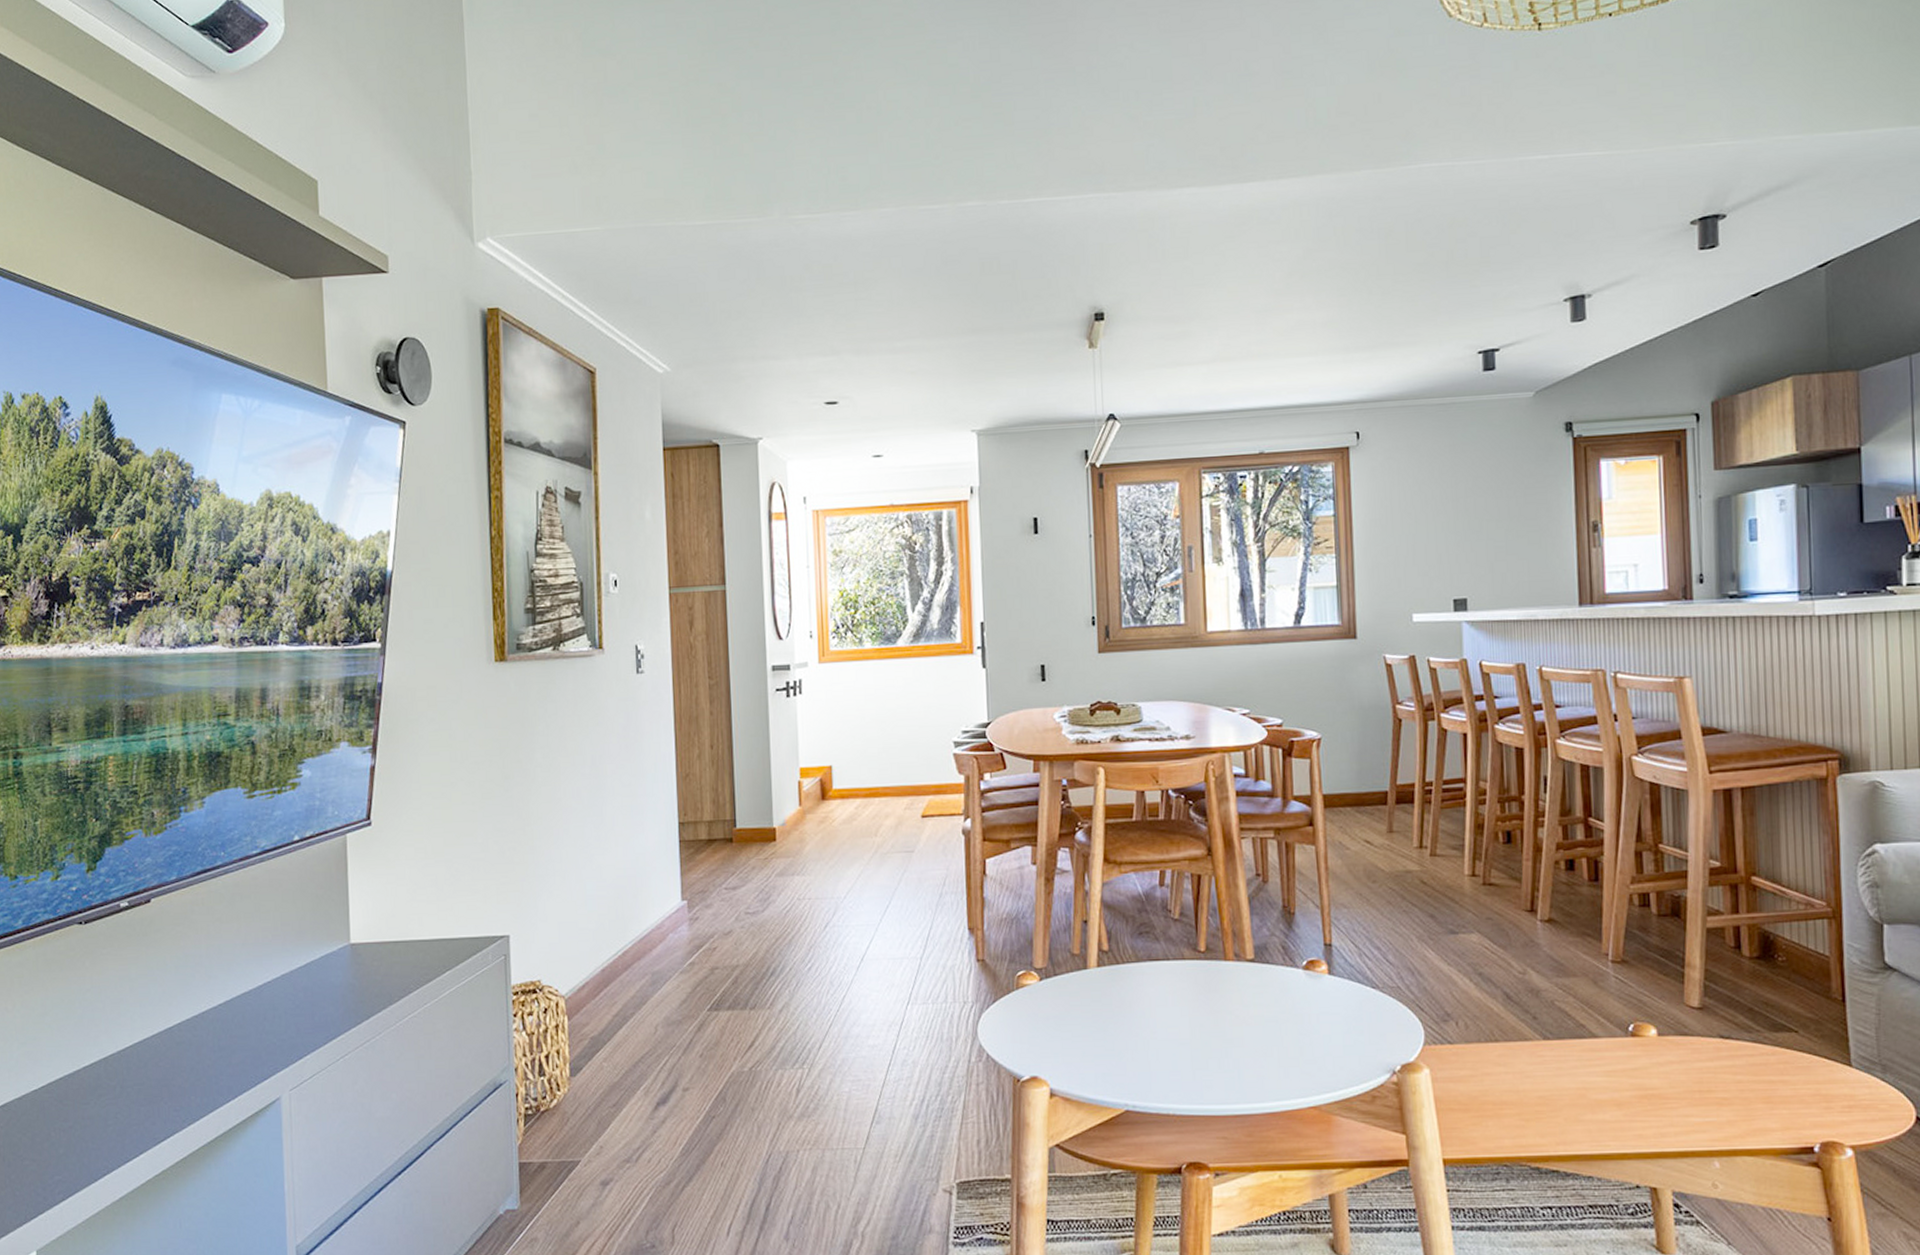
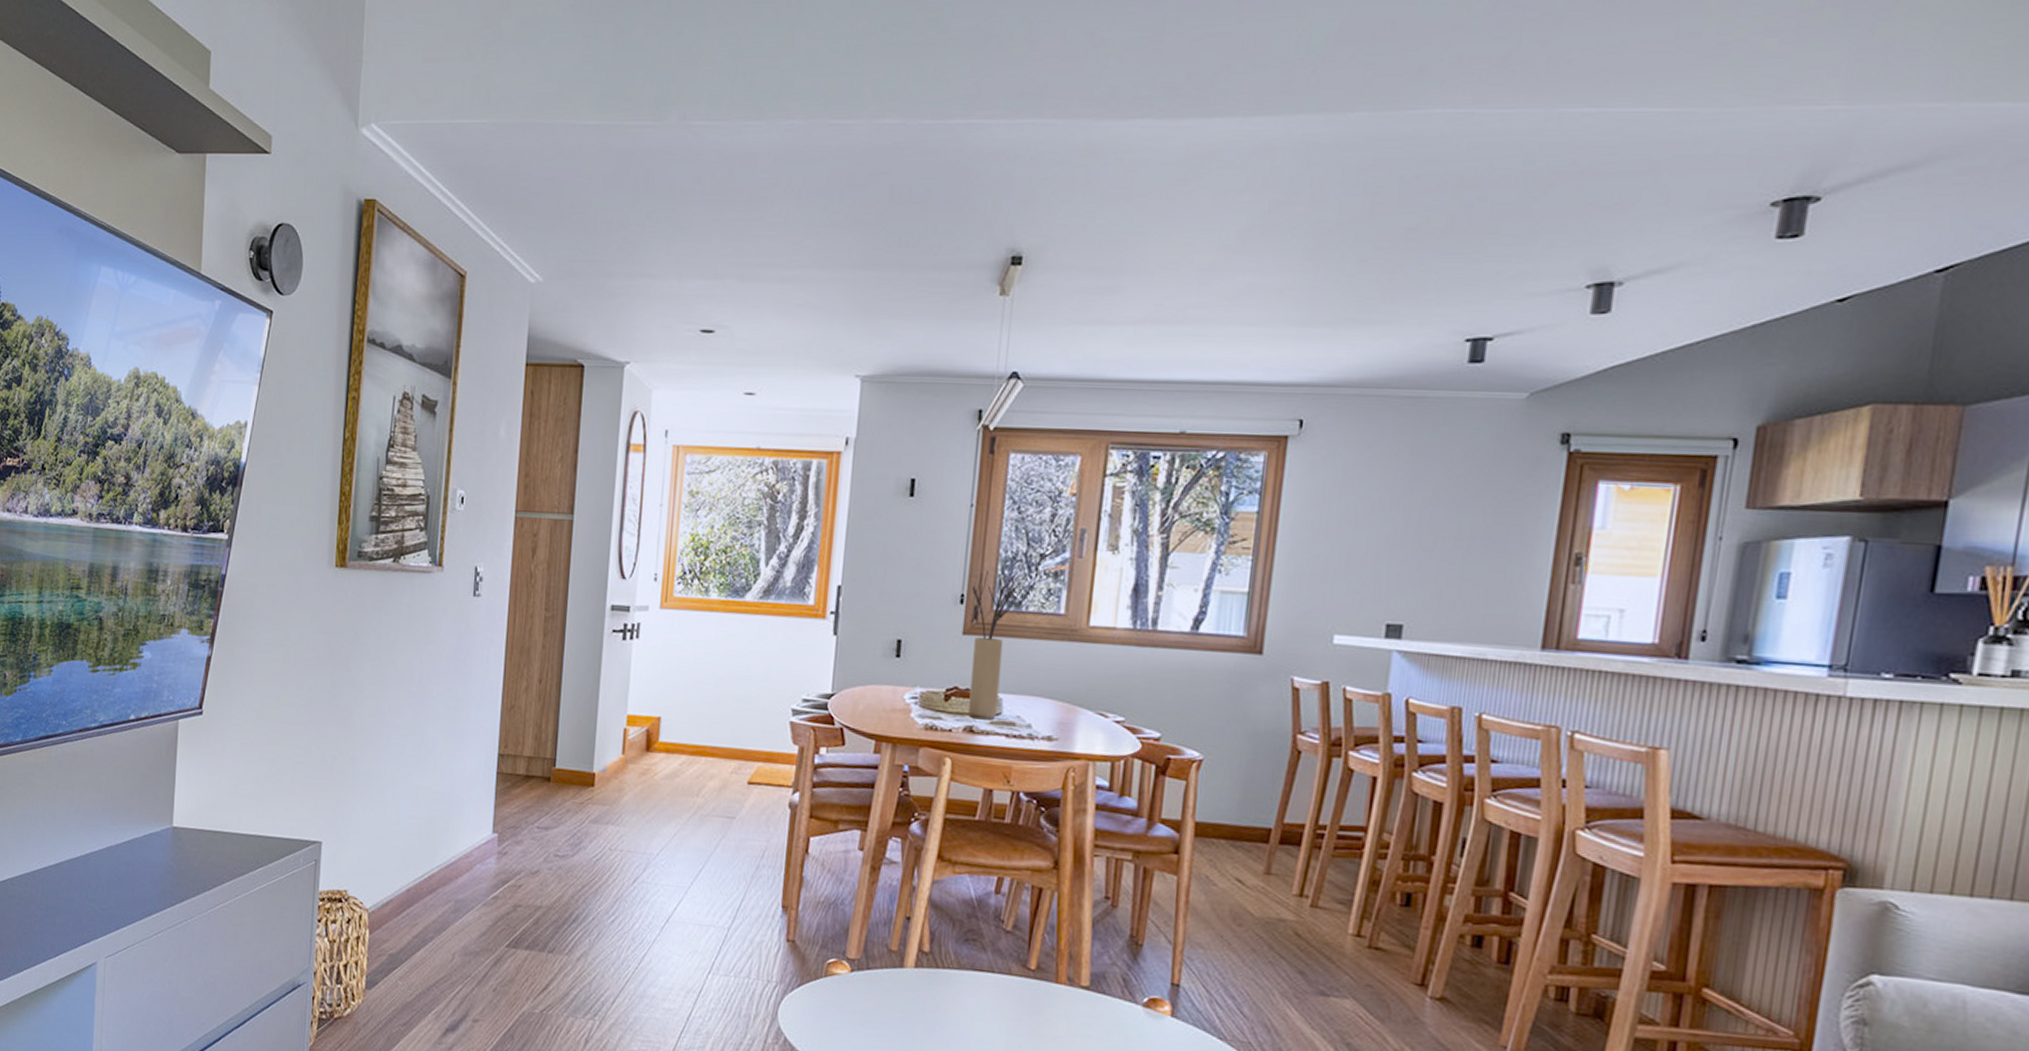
vase: none [1100,587,1148,728] -> present [968,566,1028,720]

